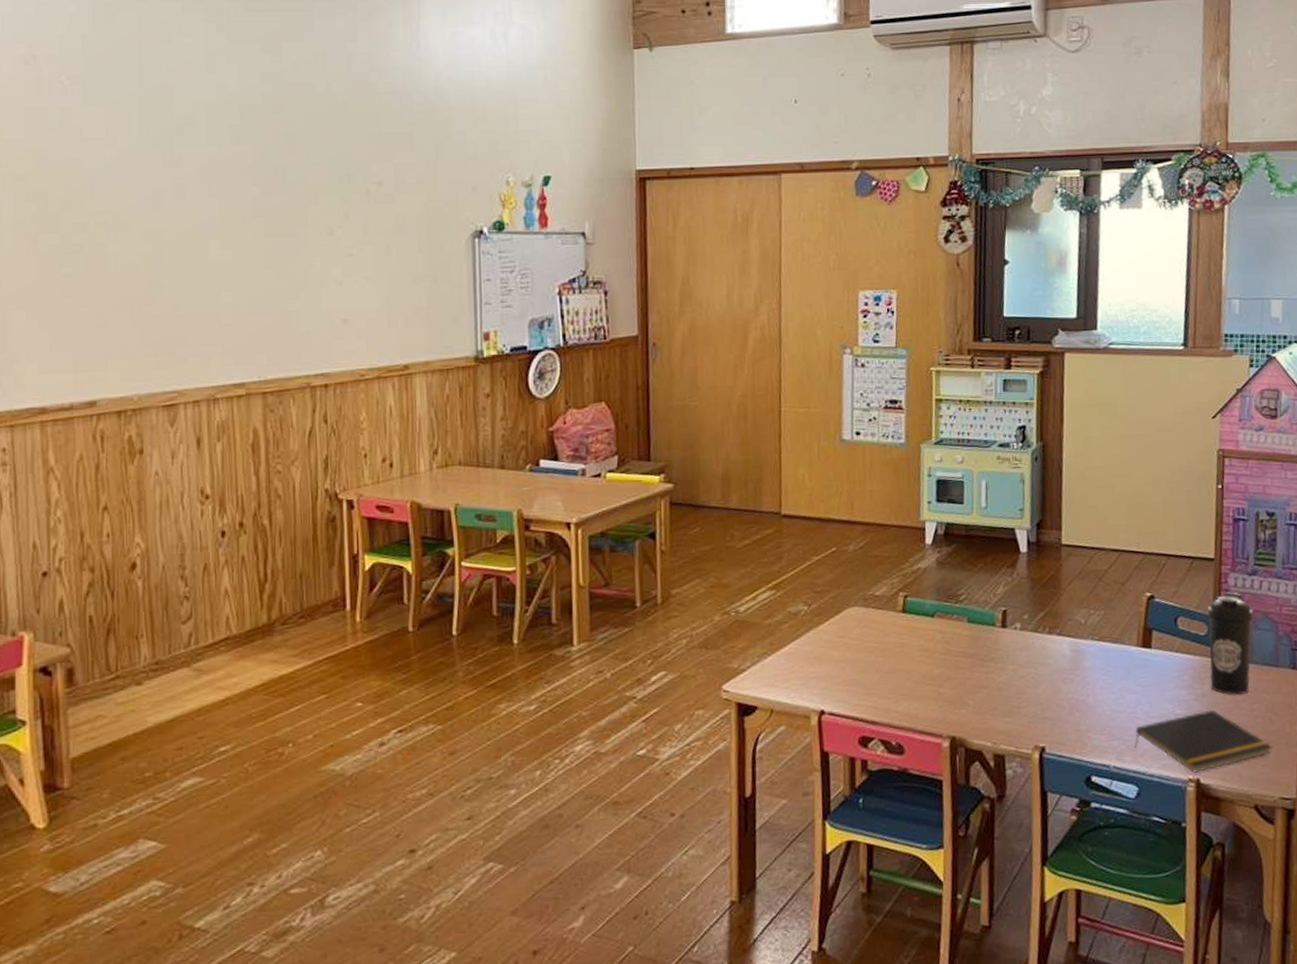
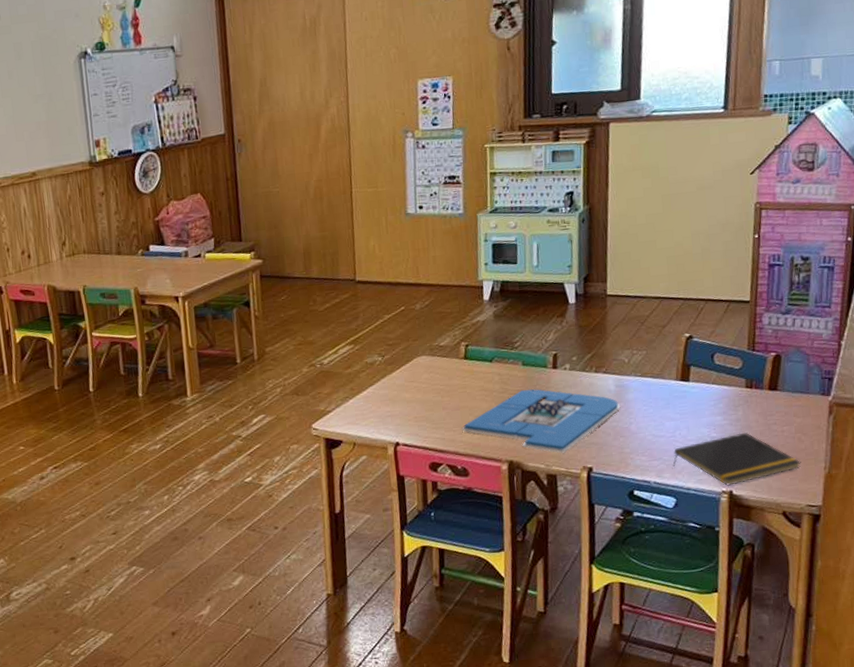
board game: none [897,651,1077,729] -> present [462,389,621,453]
water bottle: present [1207,592,1254,695] -> none [742,330,786,419]

